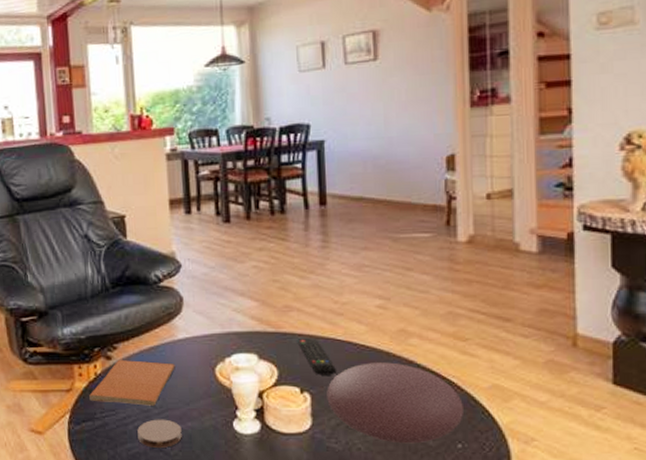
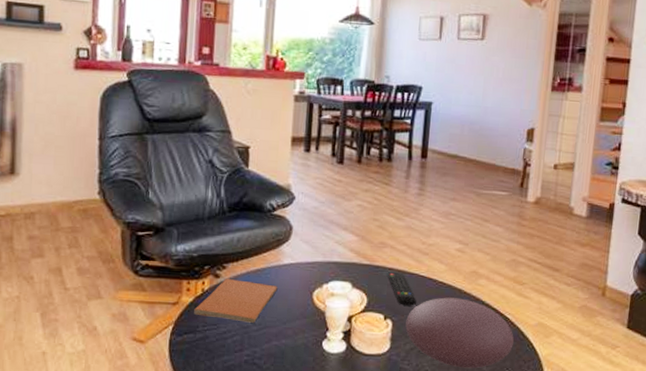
coaster: present [137,419,182,448] -> none [235,335,276,362]

